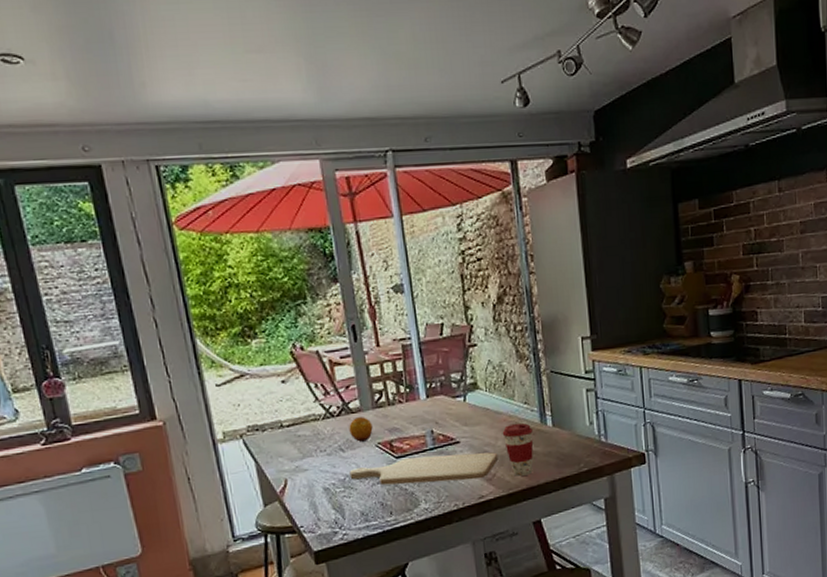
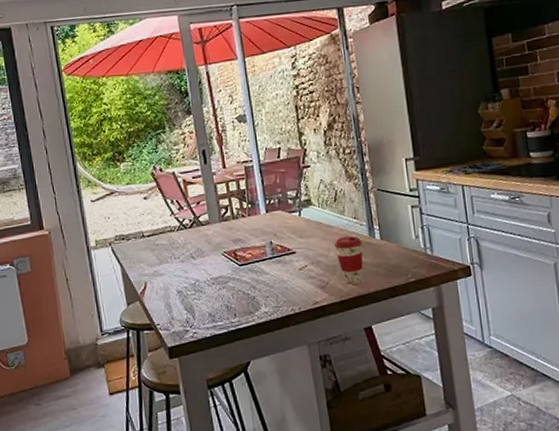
fruit: present [349,417,373,442] -> none [199,229,220,251]
chopping board: present [349,452,499,486] -> none [199,262,331,290]

